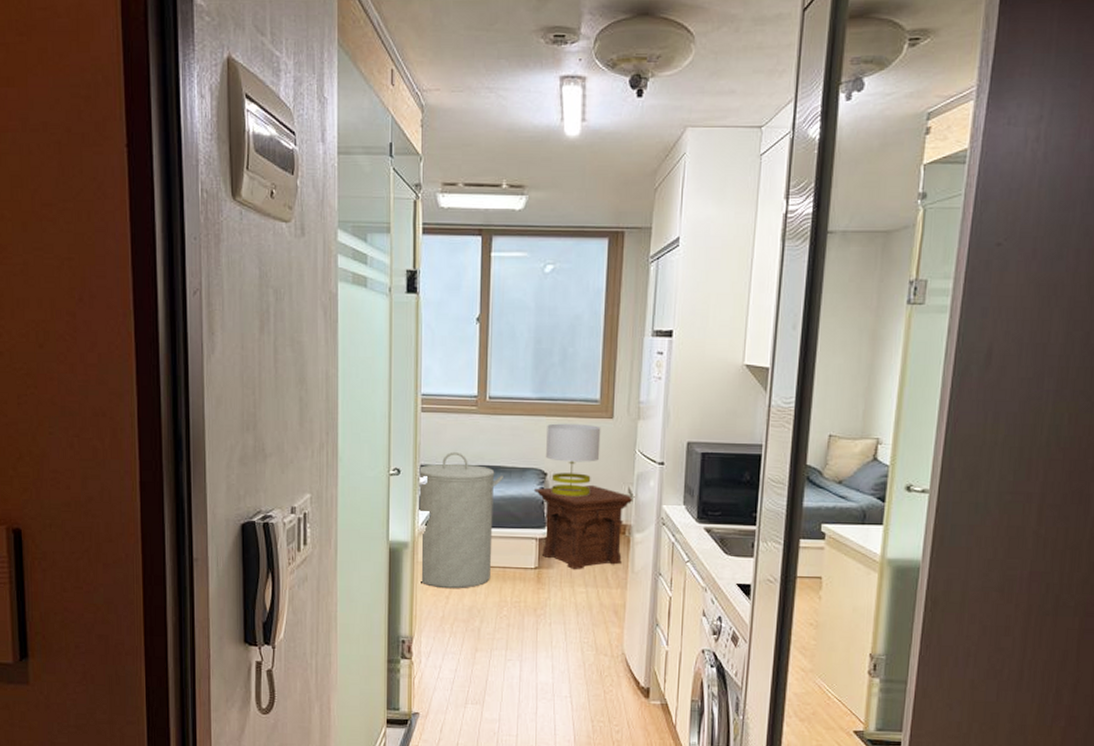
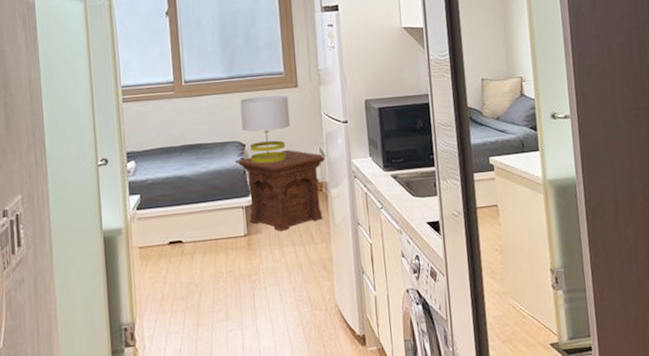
laundry hamper: present [419,451,505,589] -> none [126,135,207,269]

